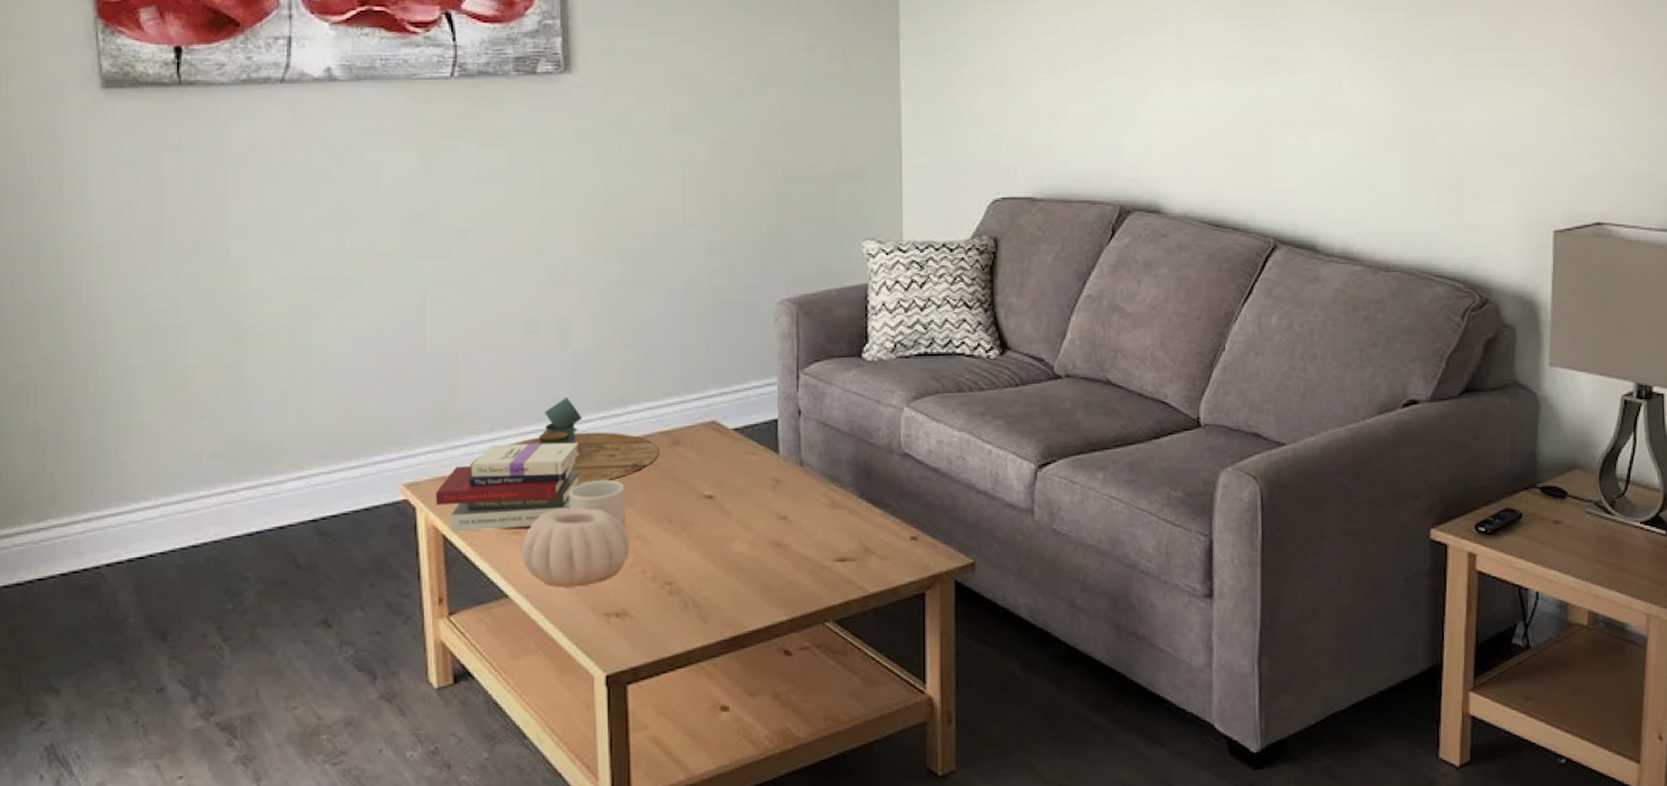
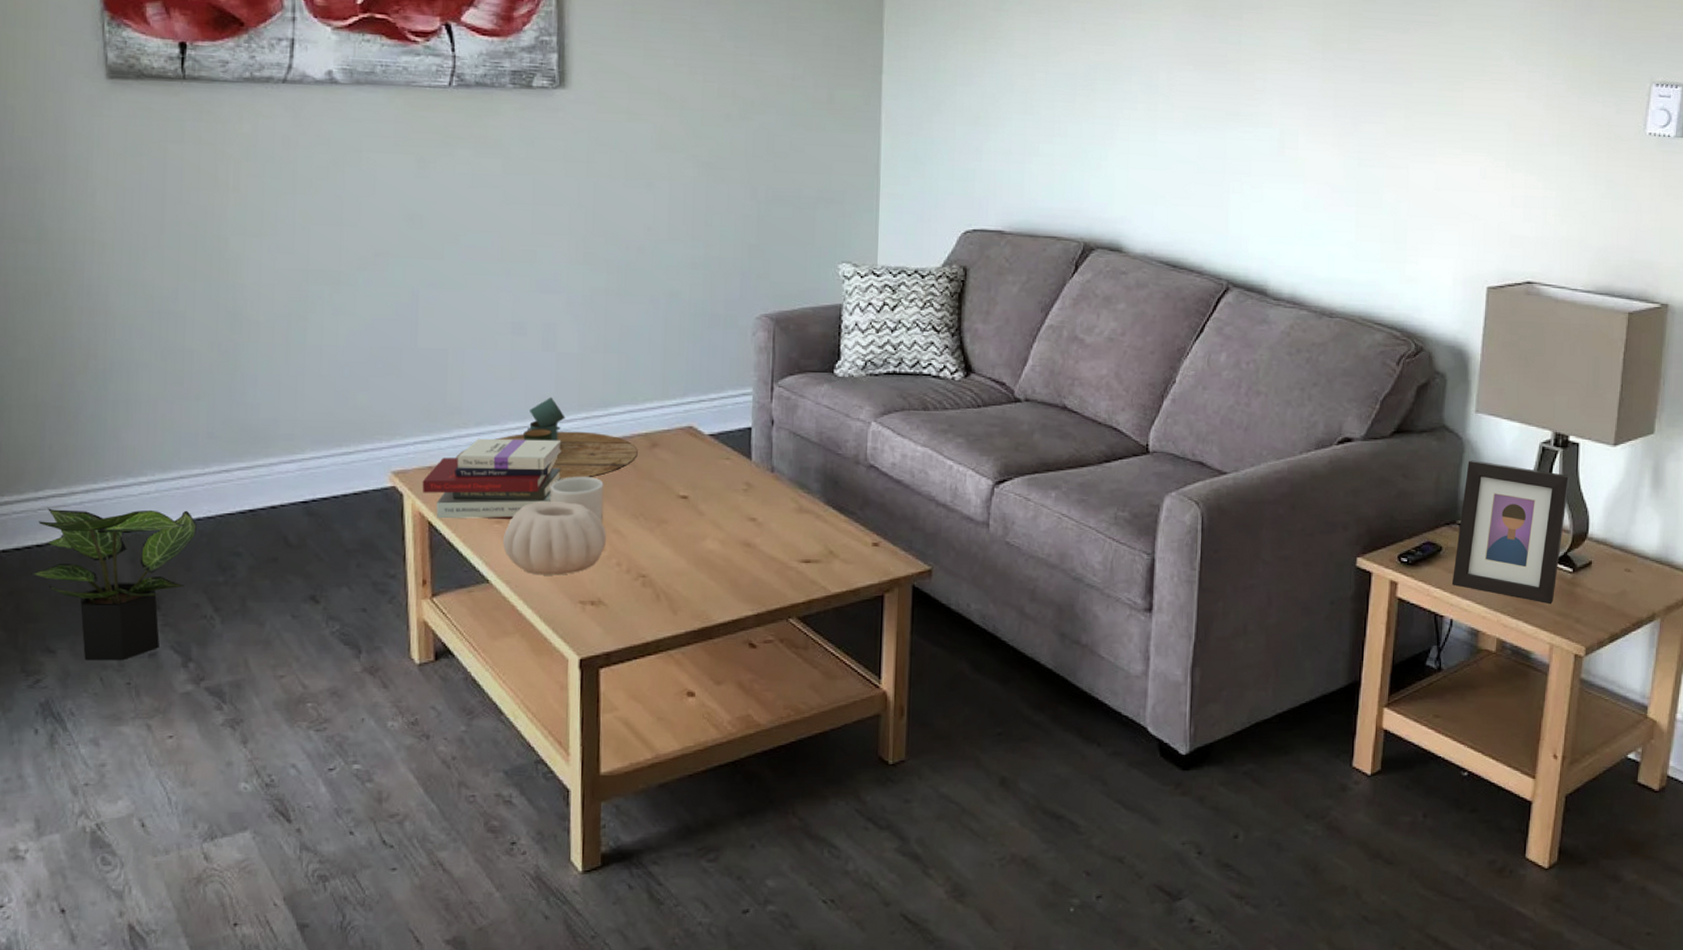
potted plant: none [33,535,204,698] -> present [31,508,198,659]
picture frame: none [1535,418,1656,571] -> present [1451,460,1570,605]

